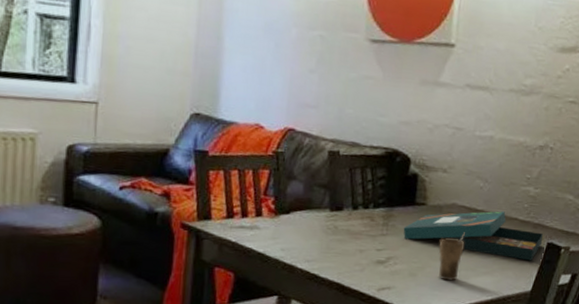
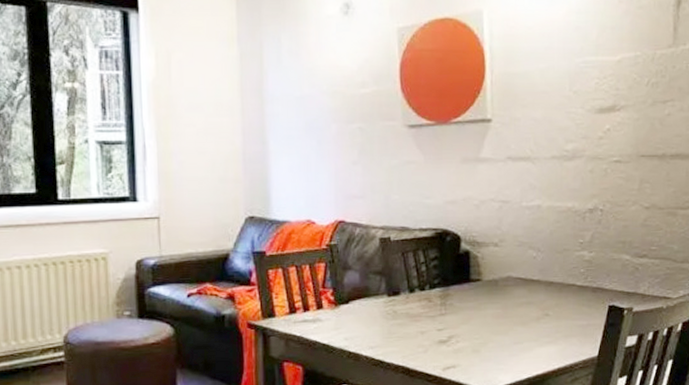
board game: present [403,211,543,261] -> none [461,279,603,326]
cup: present [438,232,466,281] -> none [499,303,525,354]

